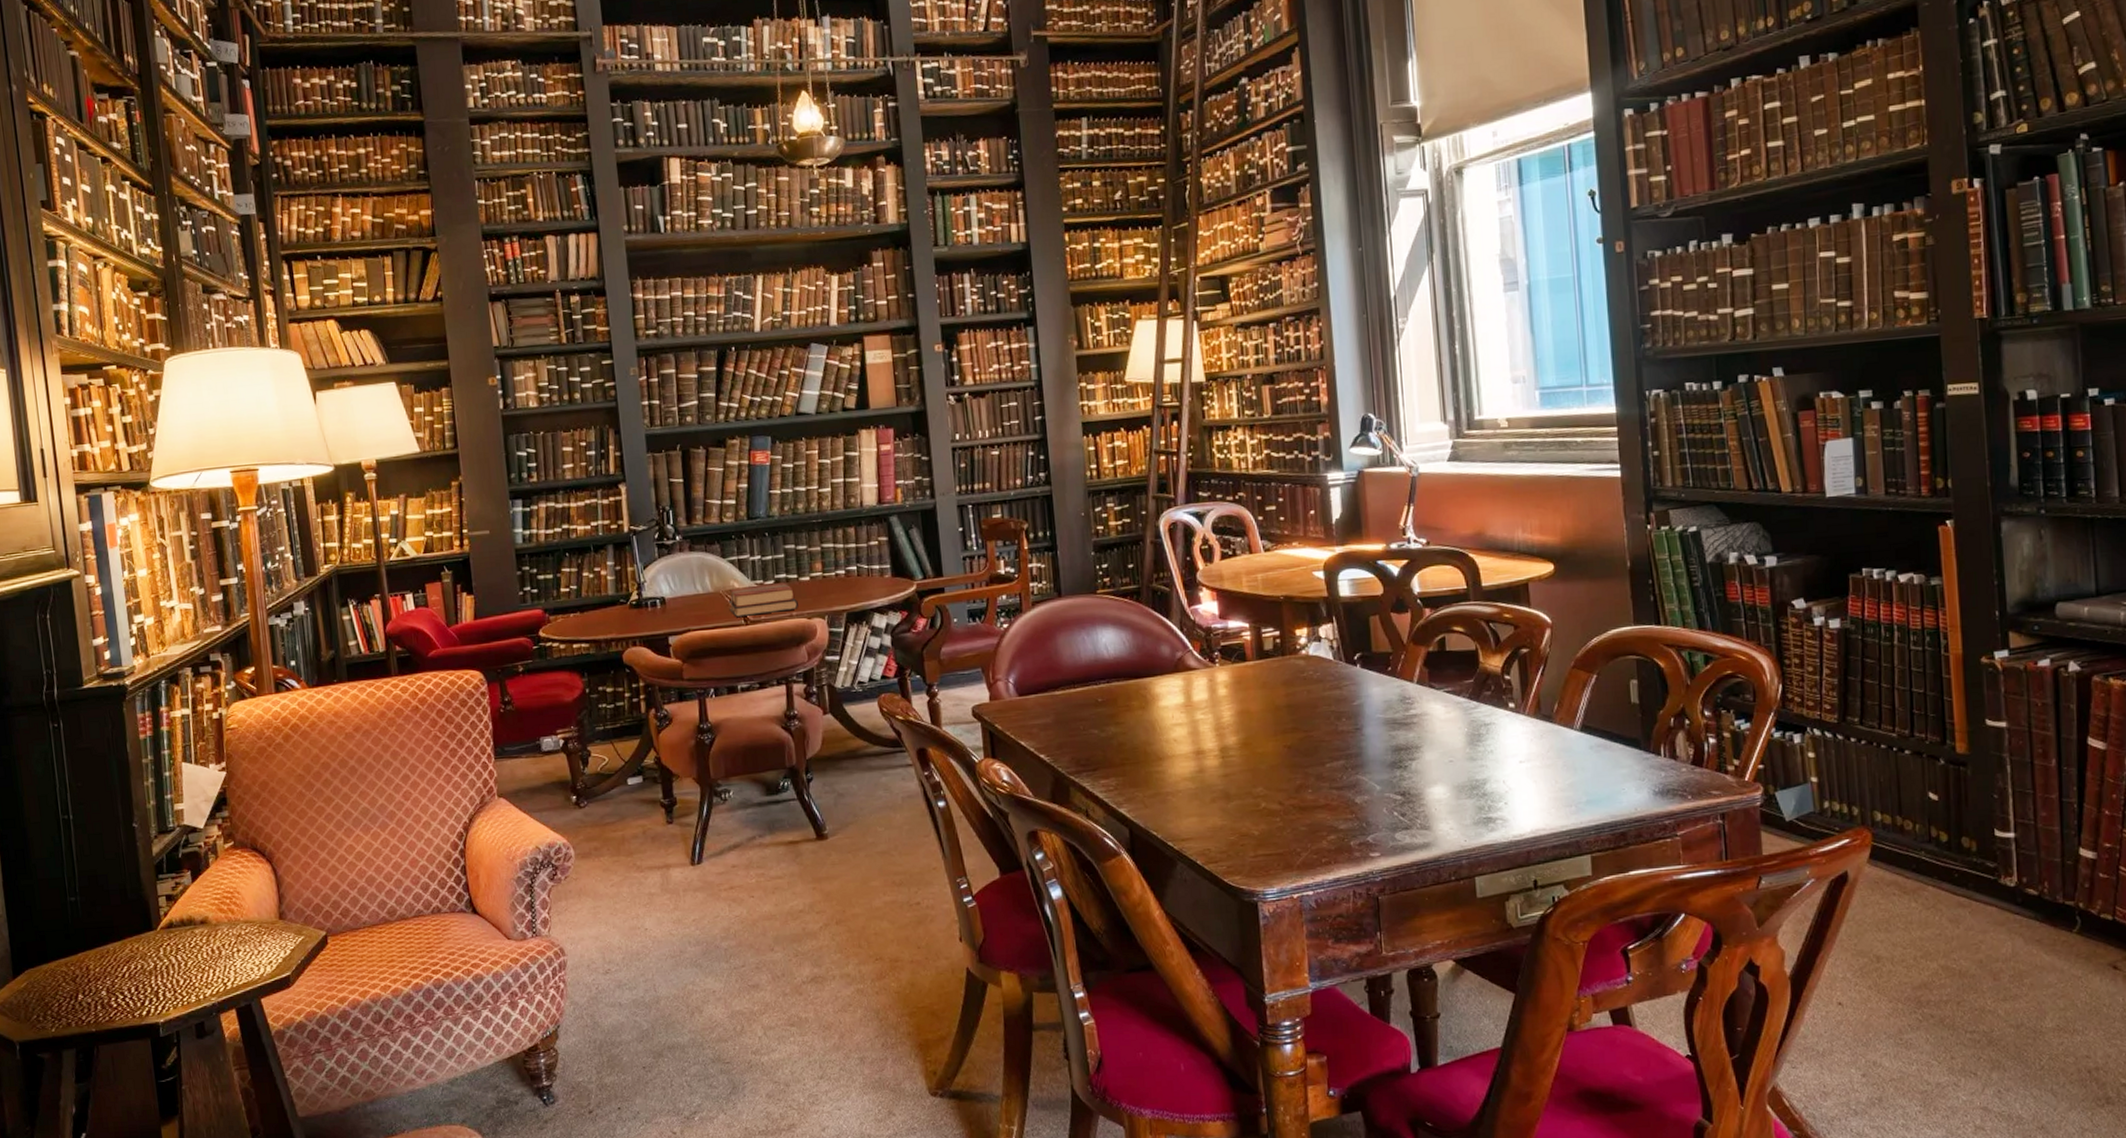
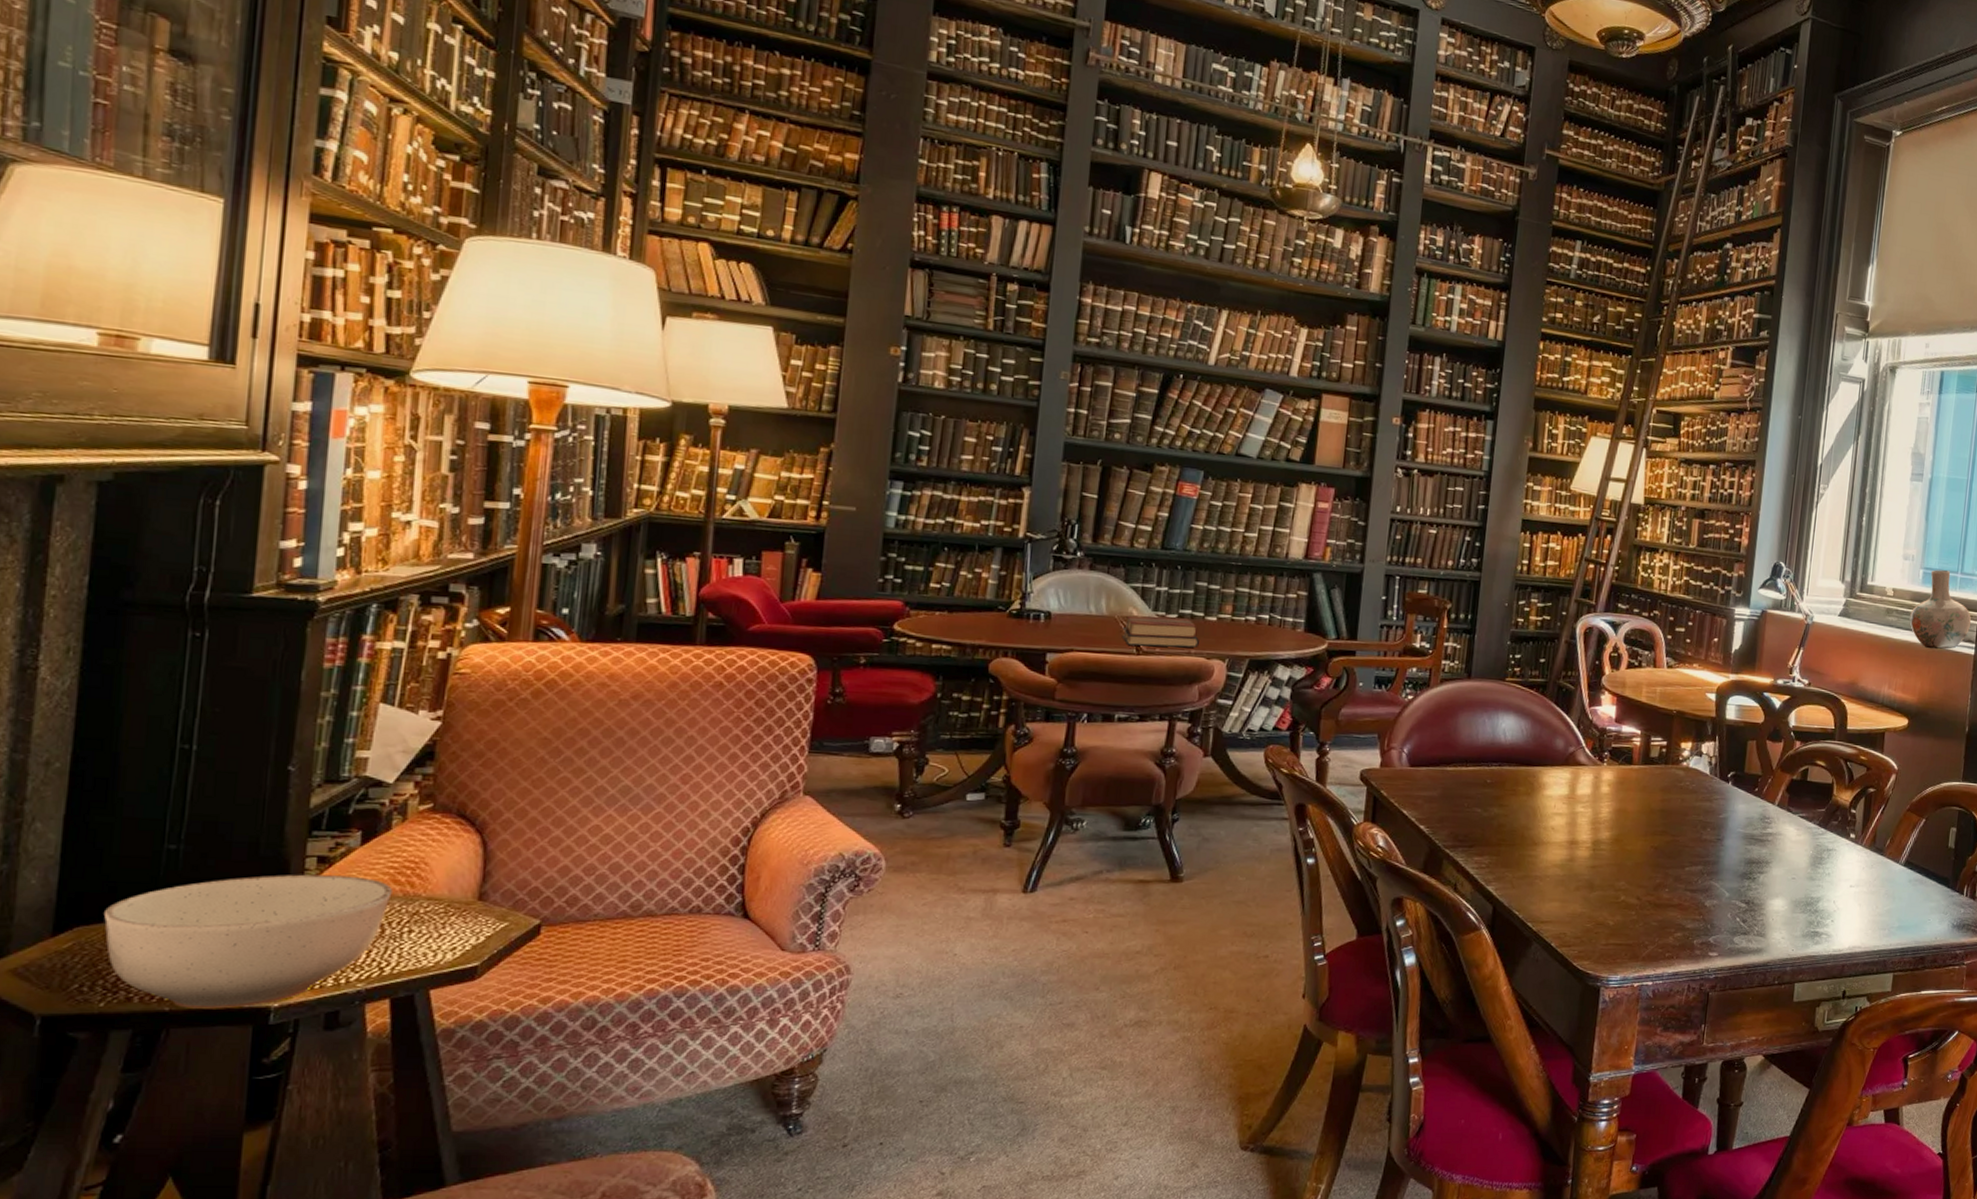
bowl: none [41,909,221,1029] -> present [104,874,393,1009]
vase: none [1533,386,1610,480] -> present [1909,570,1971,650]

